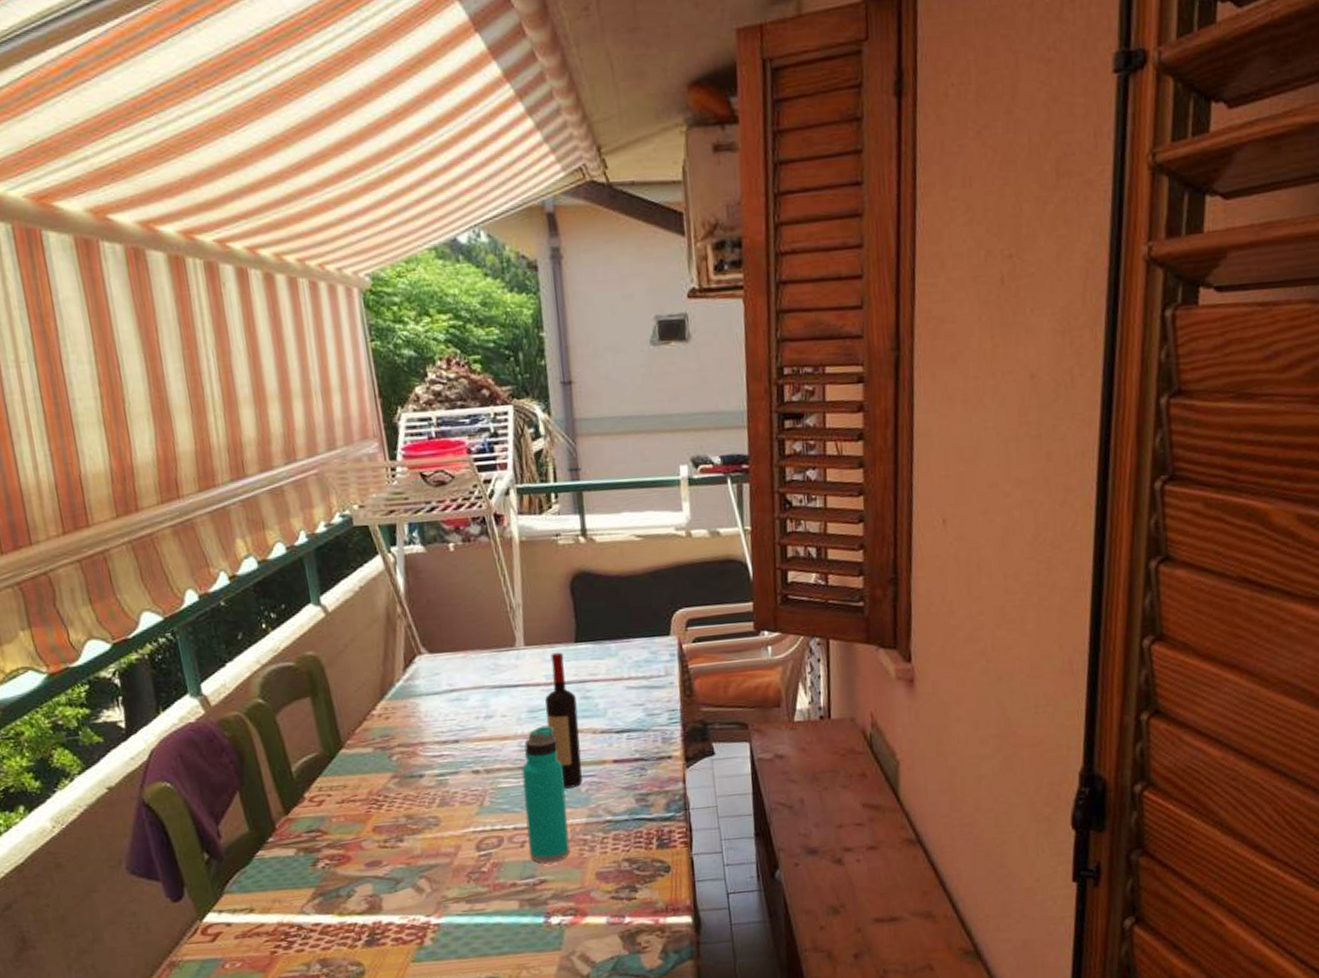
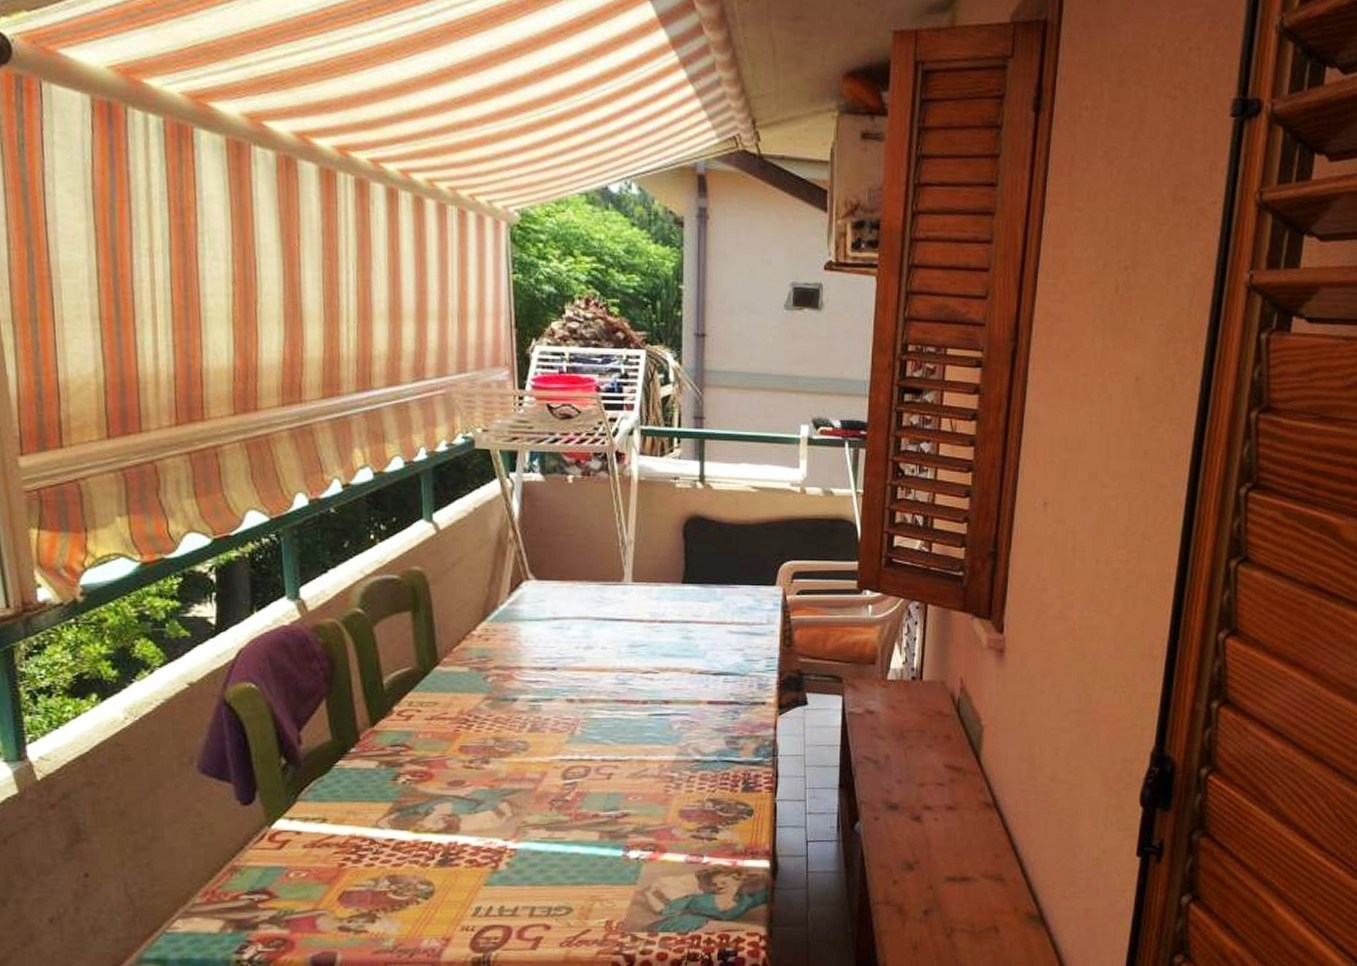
water bottle: present [521,725,570,863] -> none [614,661,658,797]
wine bottle: present [545,652,582,789] -> none [646,591,678,725]

